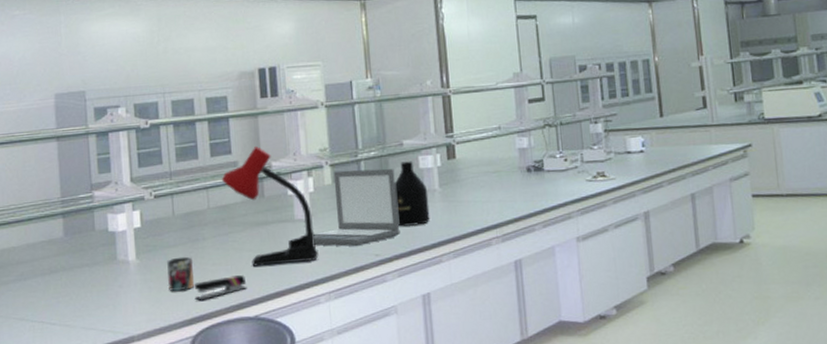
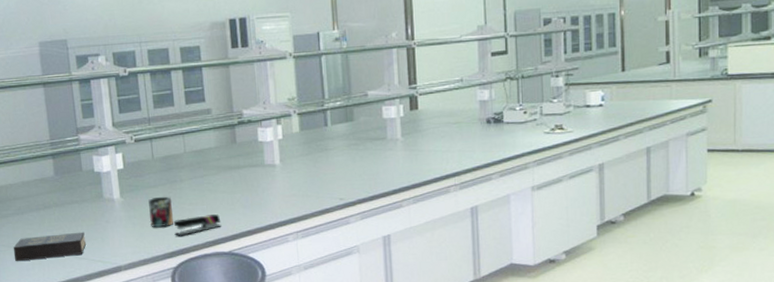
hardback book: none [12,298,96,335] -> present [13,232,87,262]
desk lamp: present [221,145,319,267] -> none [196,94,287,207]
laptop: present [313,168,400,247] -> none [282,118,364,191]
bottle: present [394,161,430,227] -> none [358,111,392,173]

